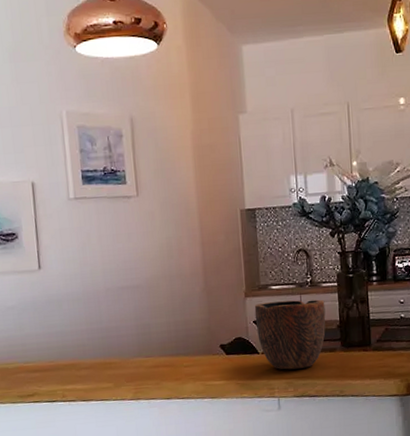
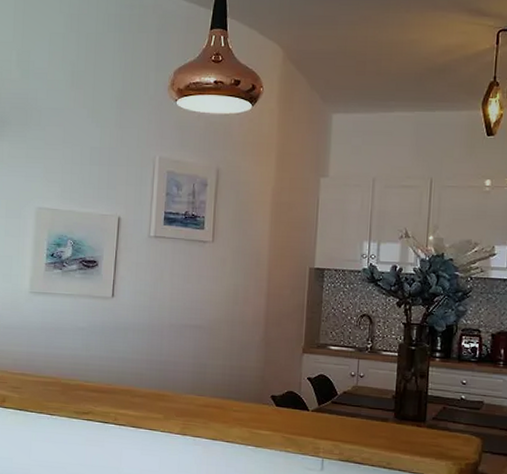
bowl: present [254,299,326,370] -> none [309,361,383,433]

